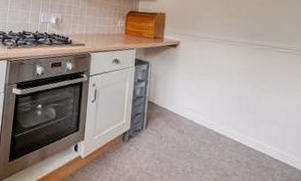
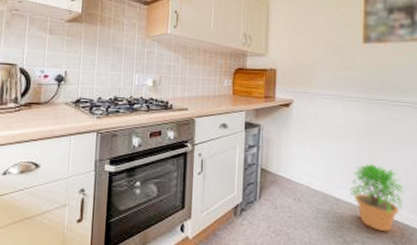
potted plant: none [230,103,286,170] -> present [349,163,405,232]

